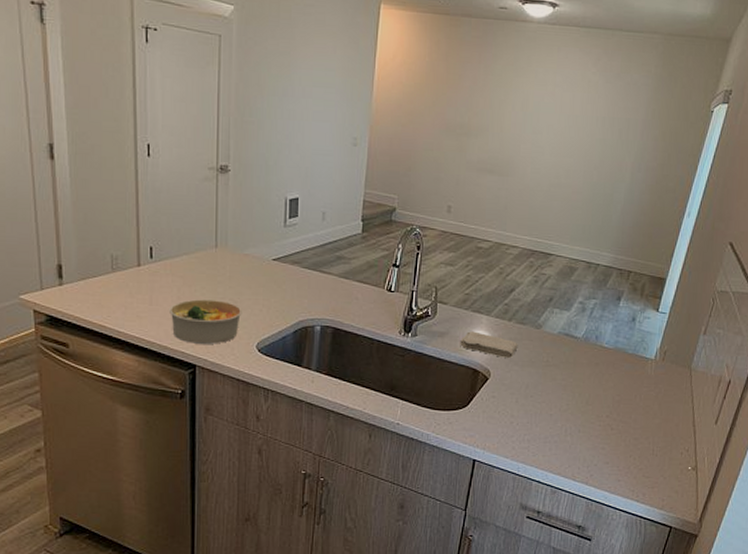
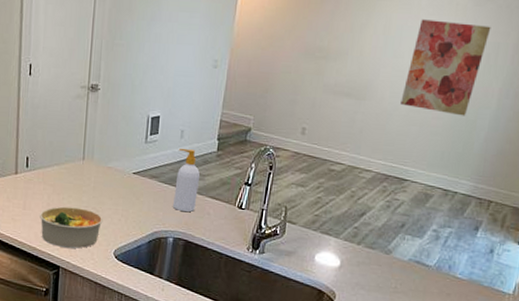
soap bottle: none [319,232,346,298] -> present [173,149,201,212]
washcloth: present [460,331,518,358] -> none [306,252,366,281]
wall art: none [542,96,621,190] -> present [400,19,491,116]

